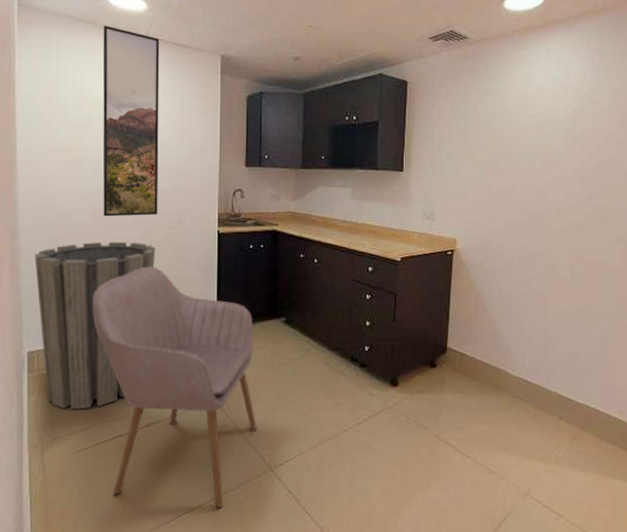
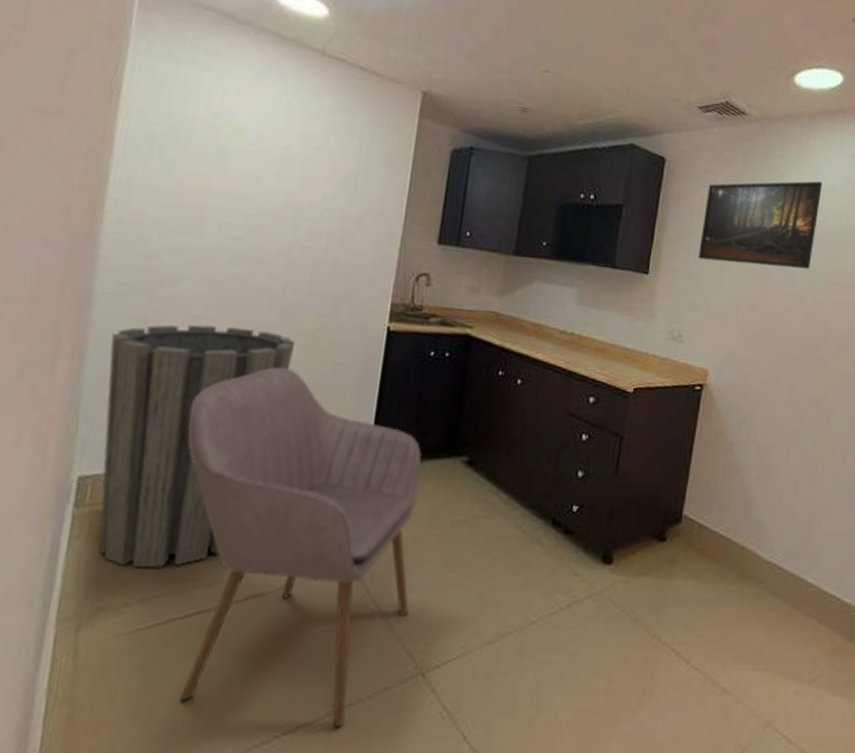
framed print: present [103,25,160,217] -> none [224,29,341,296]
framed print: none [440,84,534,156] -> present [698,181,823,269]

